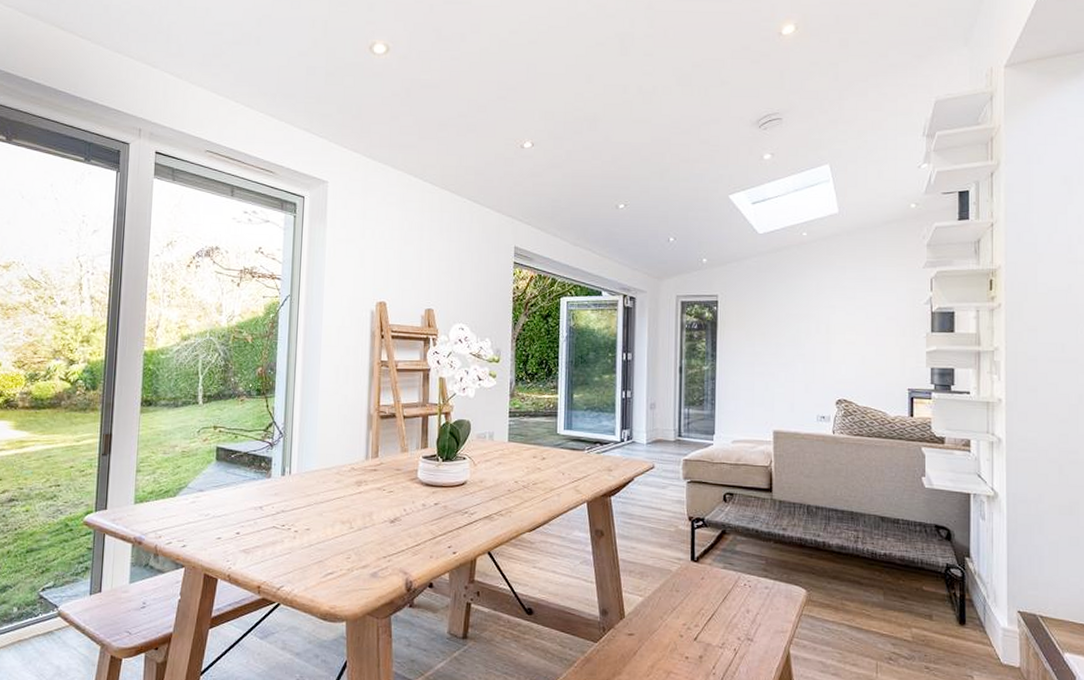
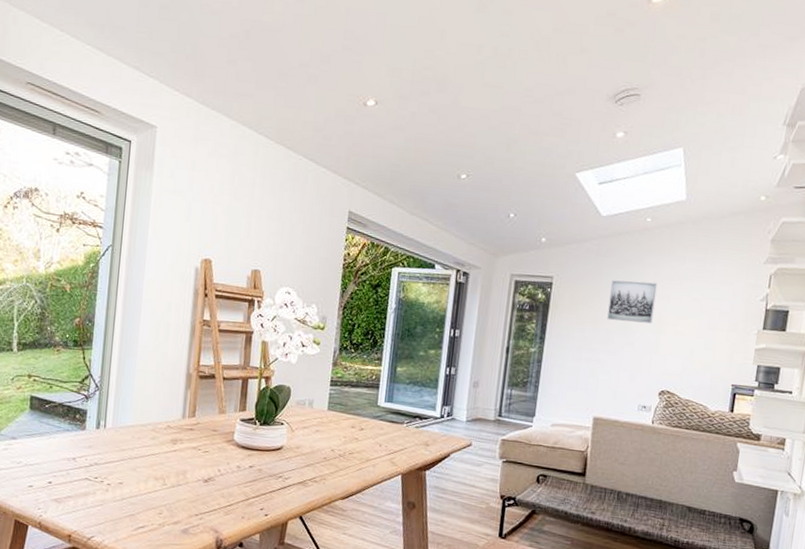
wall art: none [775,293,821,334] -> present [607,280,658,324]

